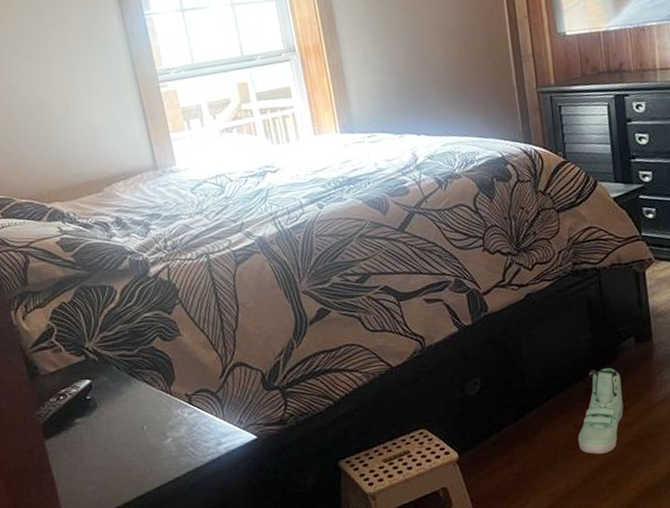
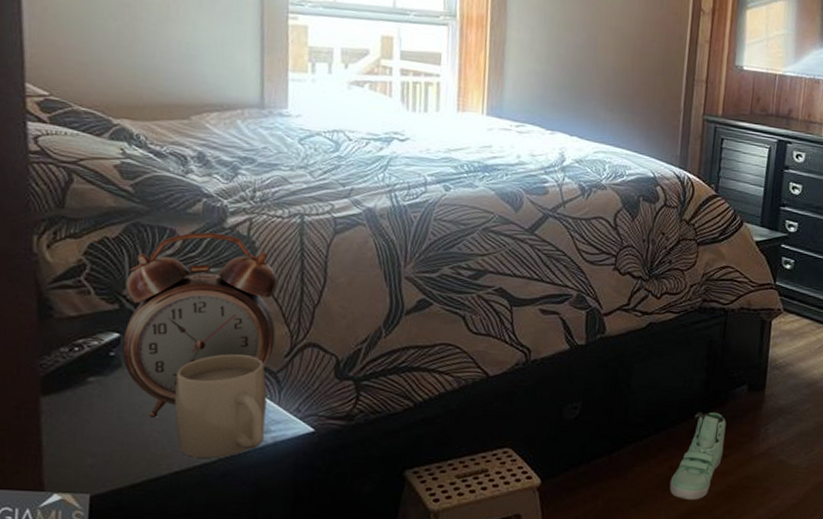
alarm clock: none [85,282,210,446] -> present [122,232,277,419]
mug: none [139,381,218,474] -> present [174,353,267,459]

